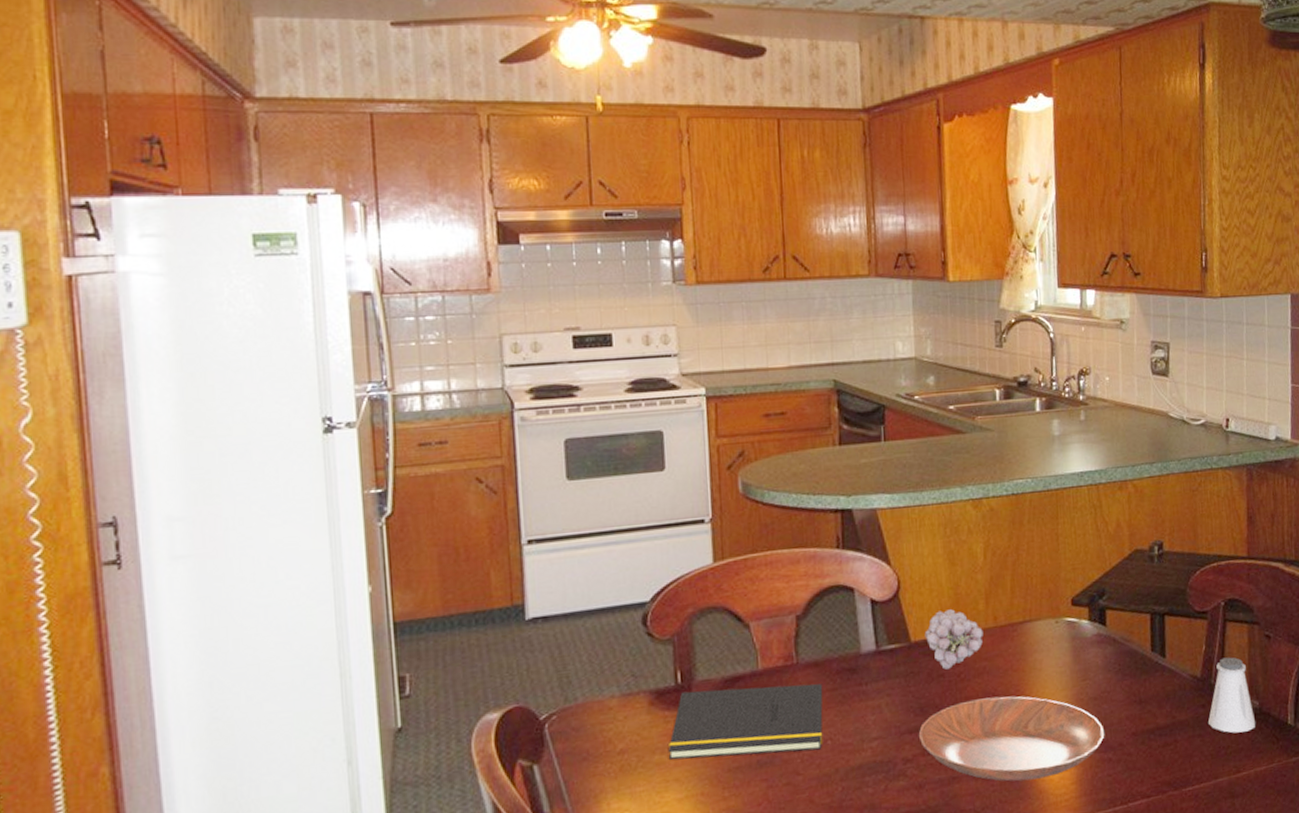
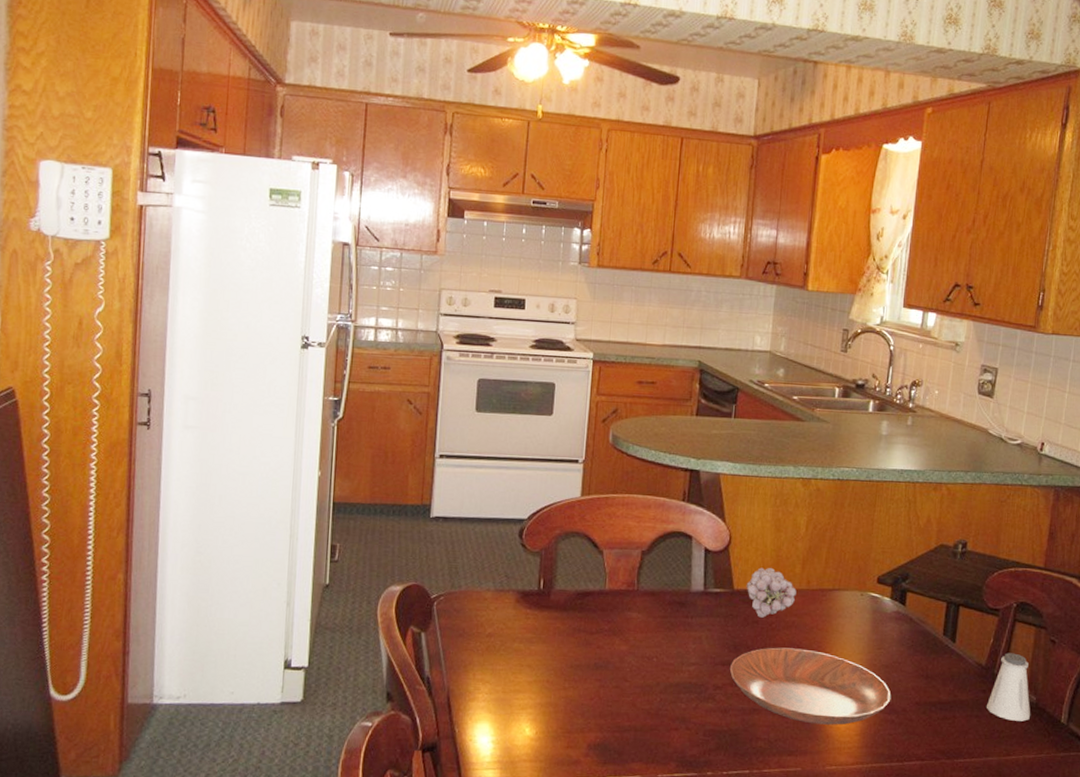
notepad: present [668,683,823,760] -> none [525,596,656,664]

